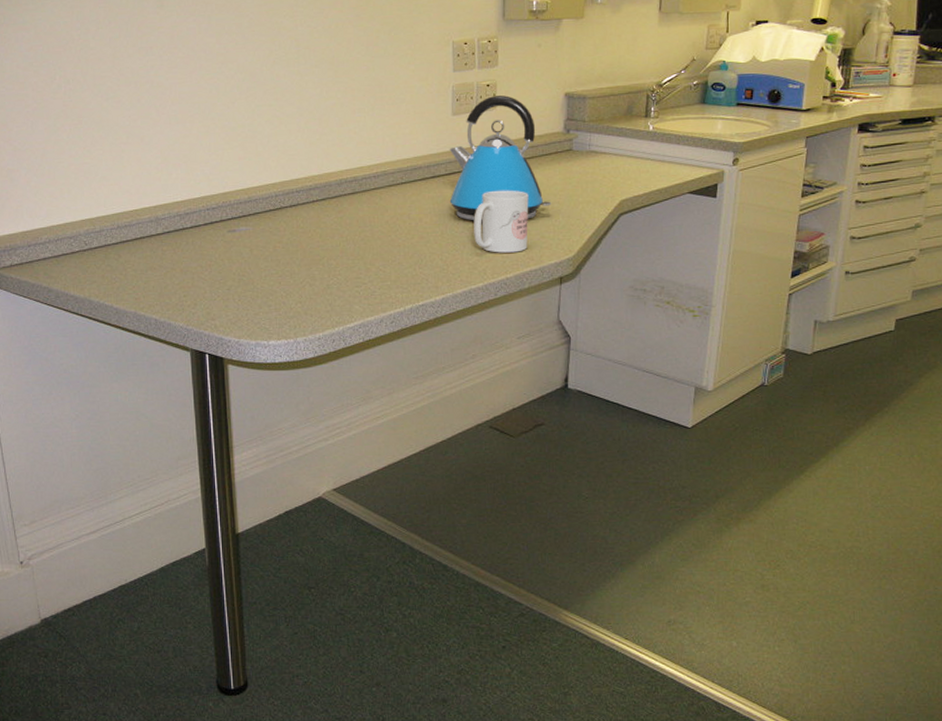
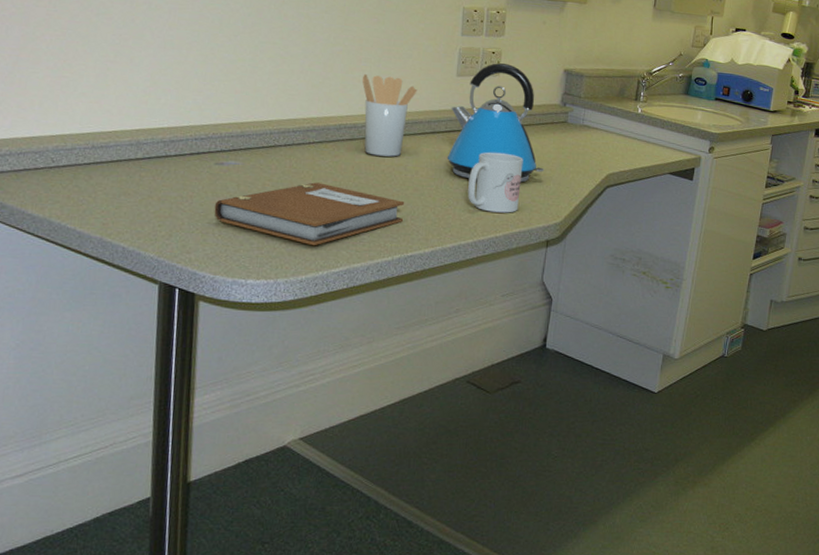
notebook: none [232,240,412,303] -> present [214,182,405,246]
utensil holder: none [357,124,414,207] -> present [362,73,417,157]

